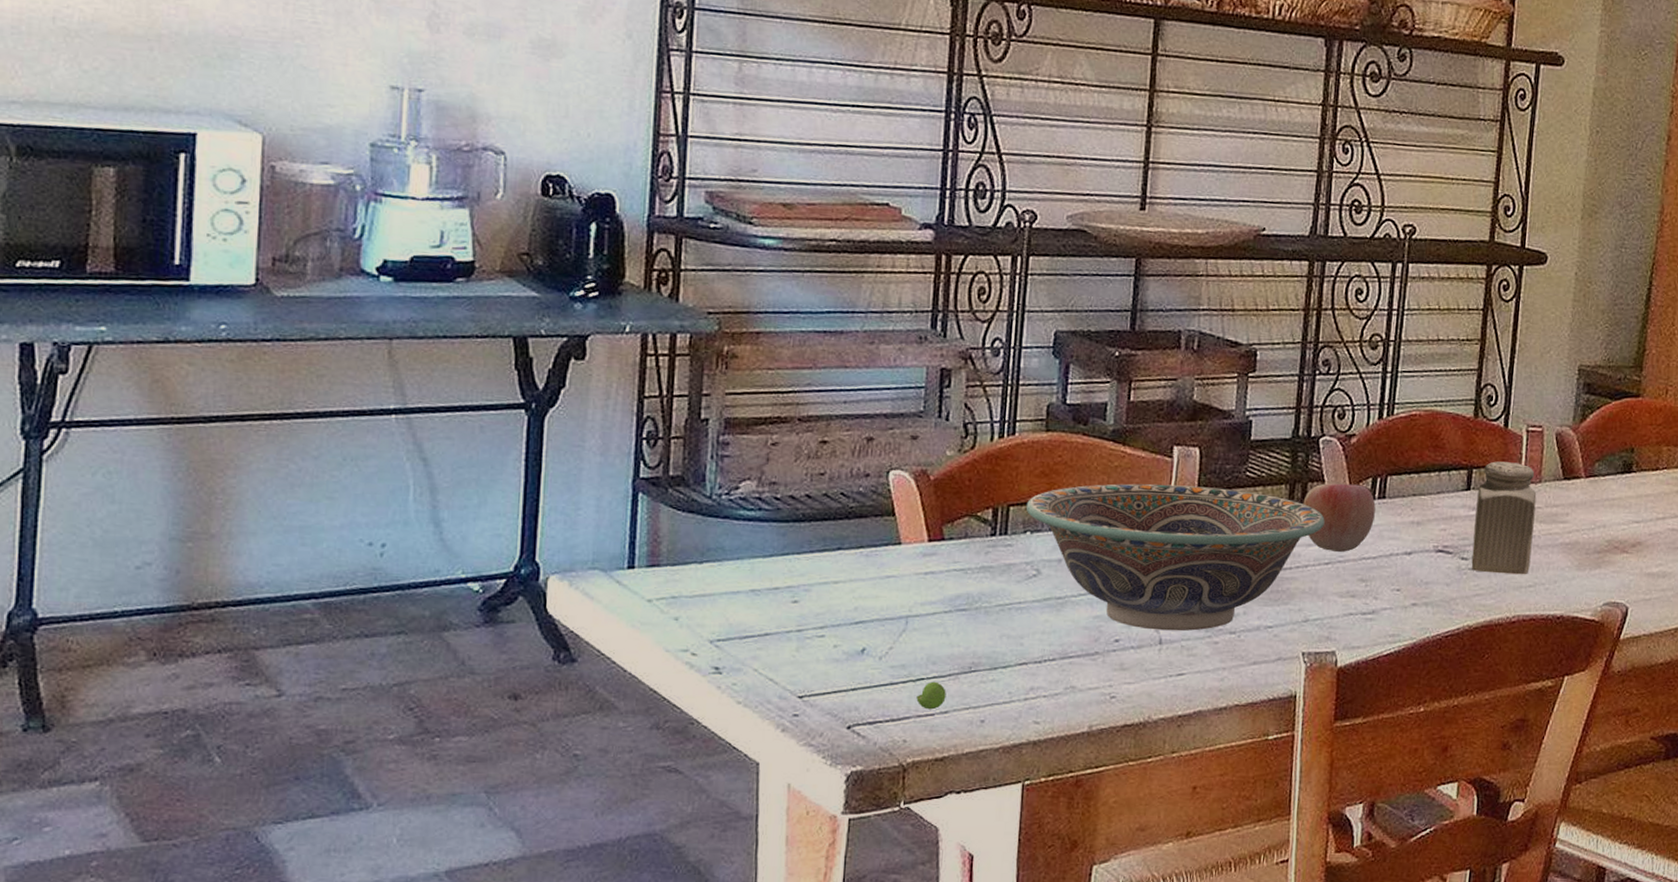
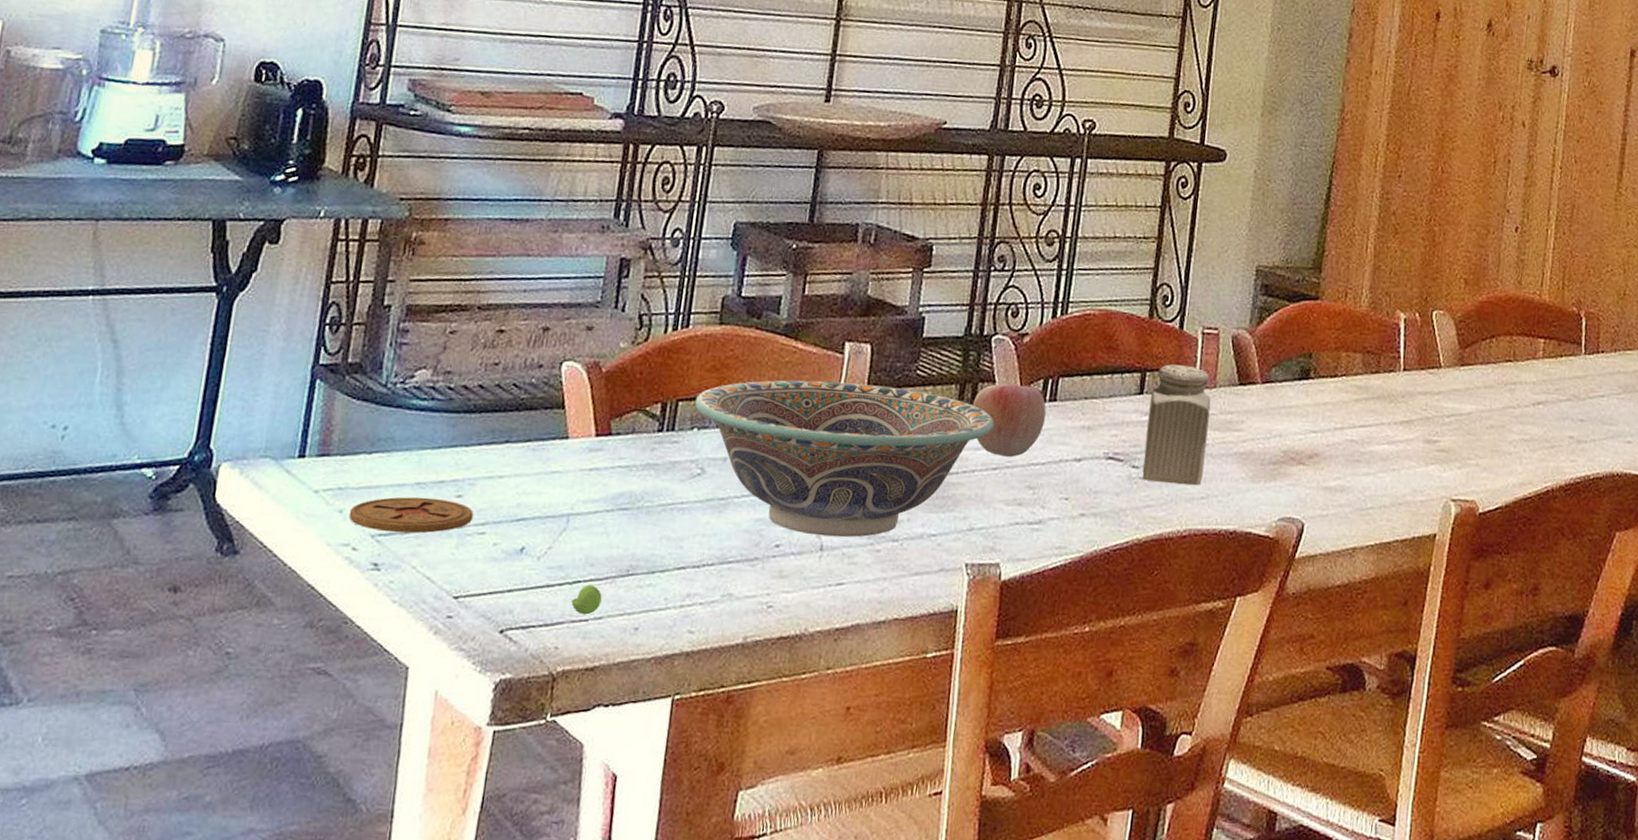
coaster: none [685,603,811,638] -> present [348,496,474,533]

